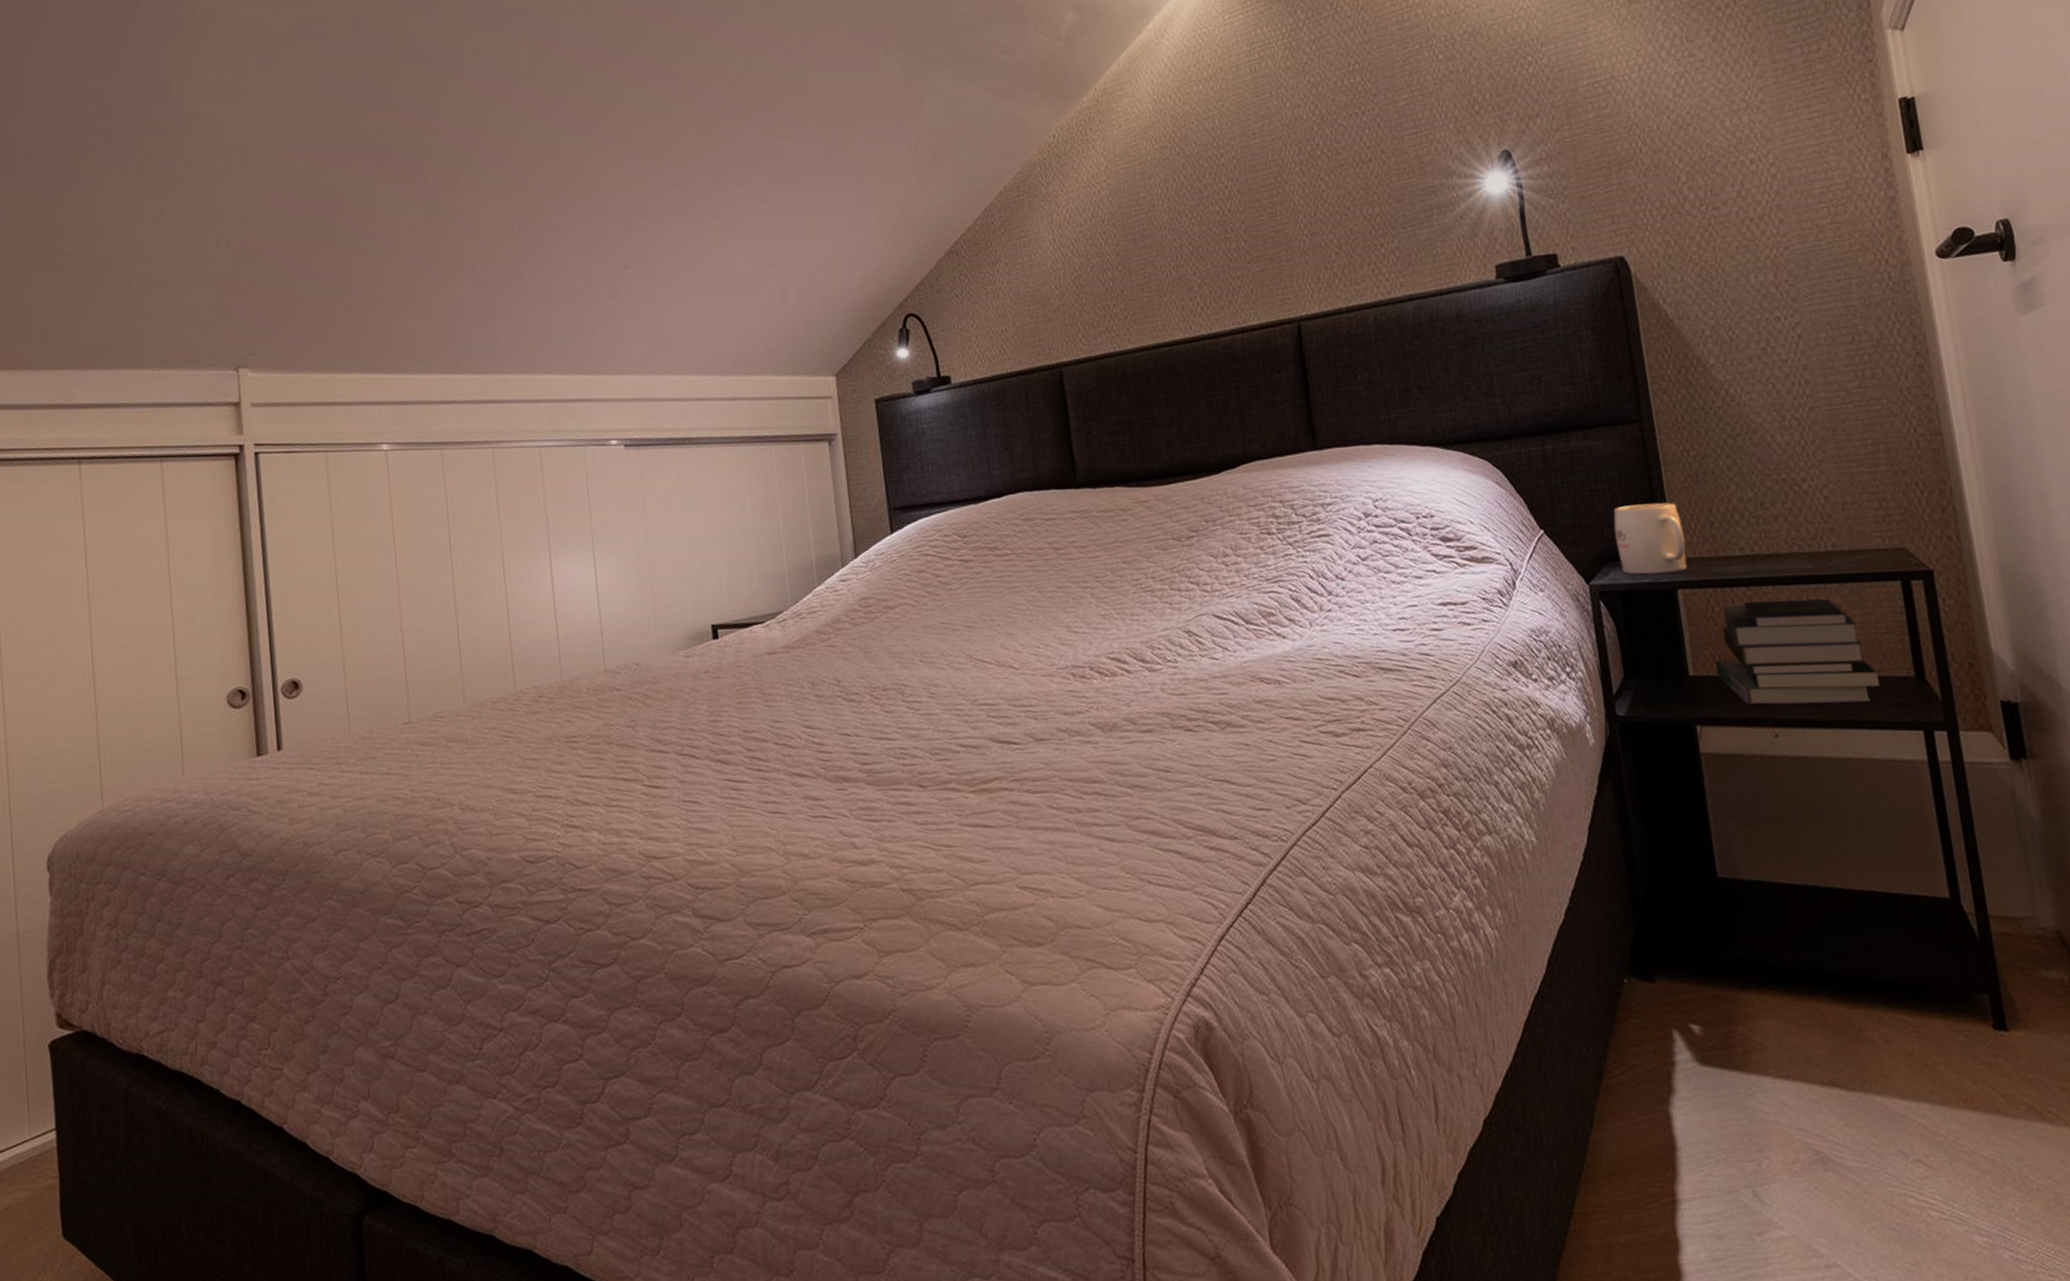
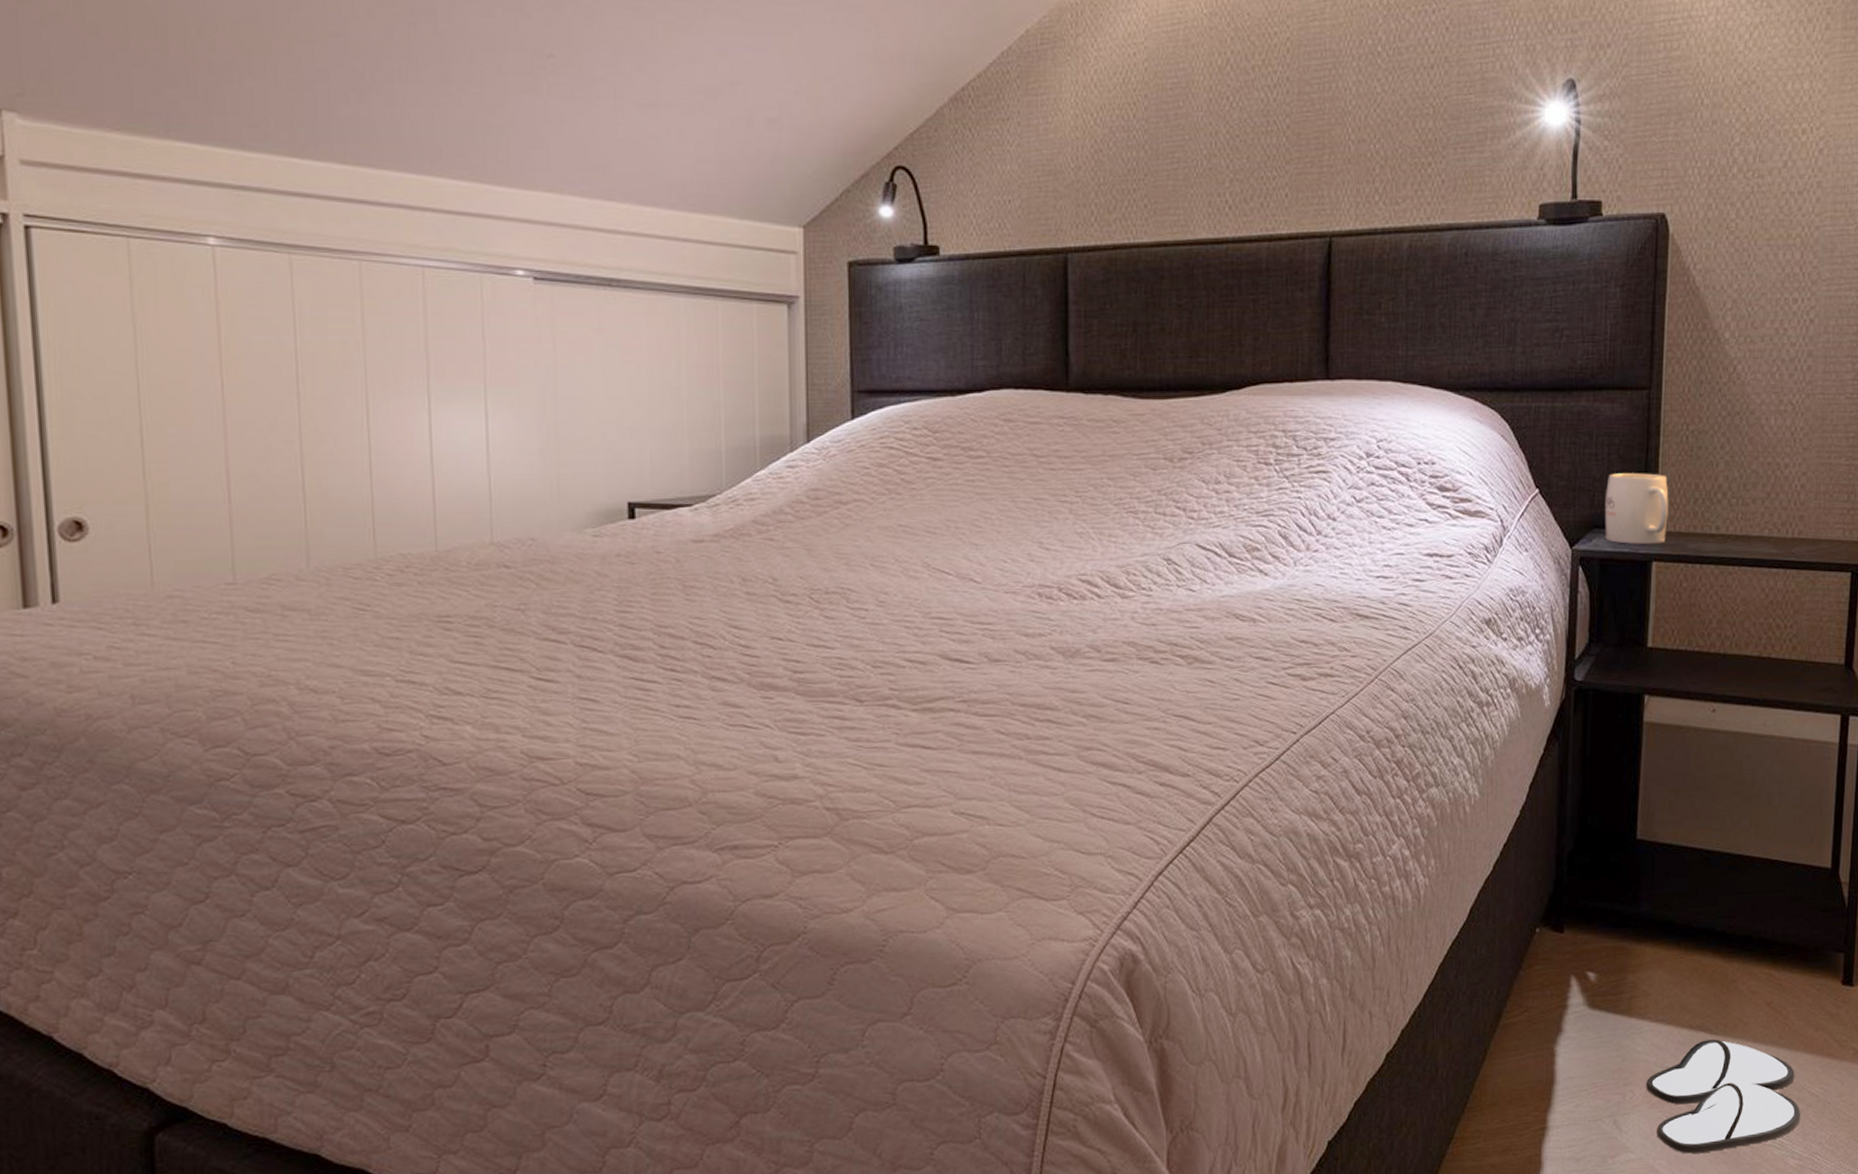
books: present [1715,598,1880,705] -> none [1673,579,1813,685]
slippers: none [1782,1096,1979,1230] -> present [1645,1039,1801,1154]

